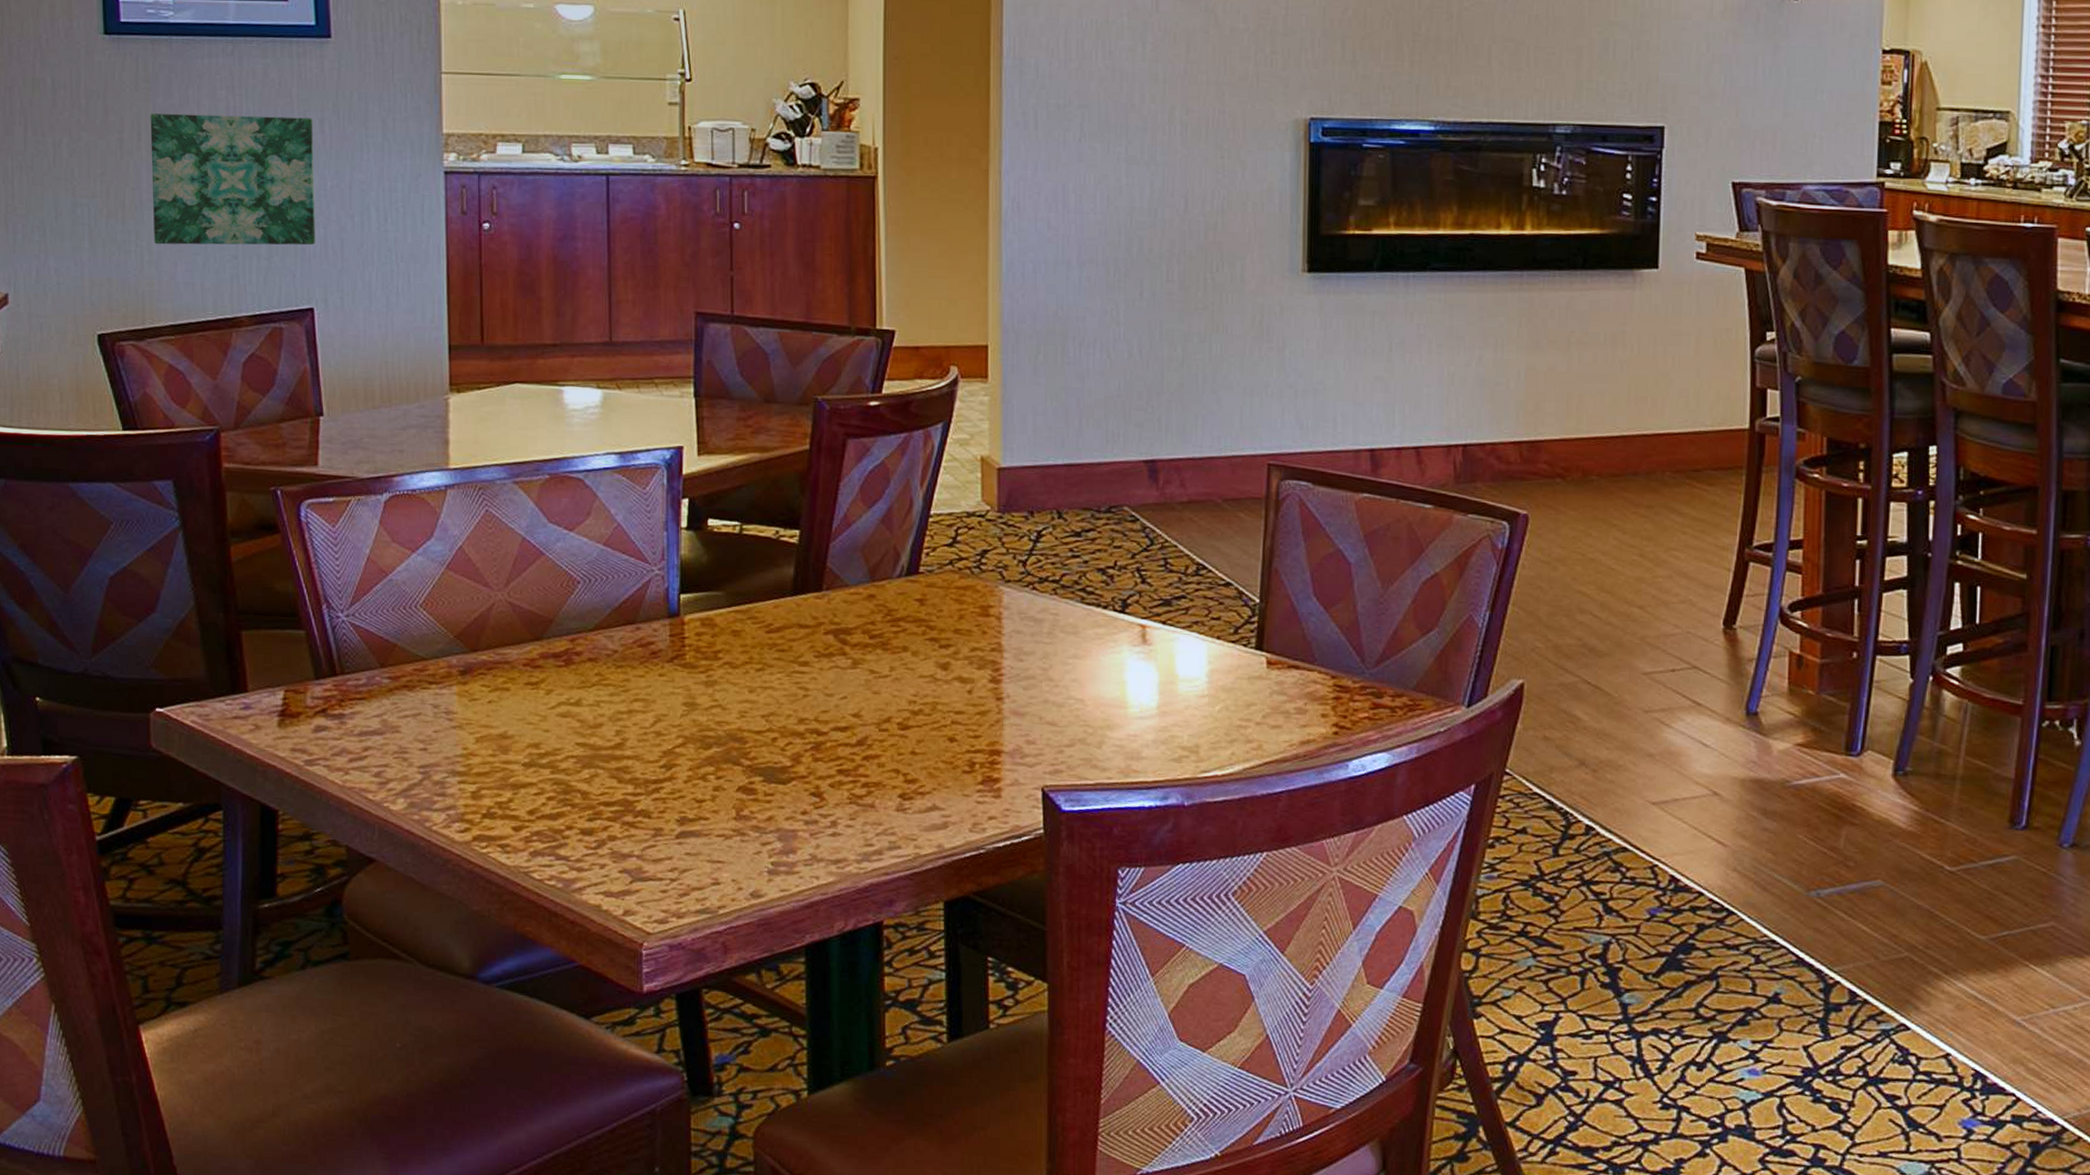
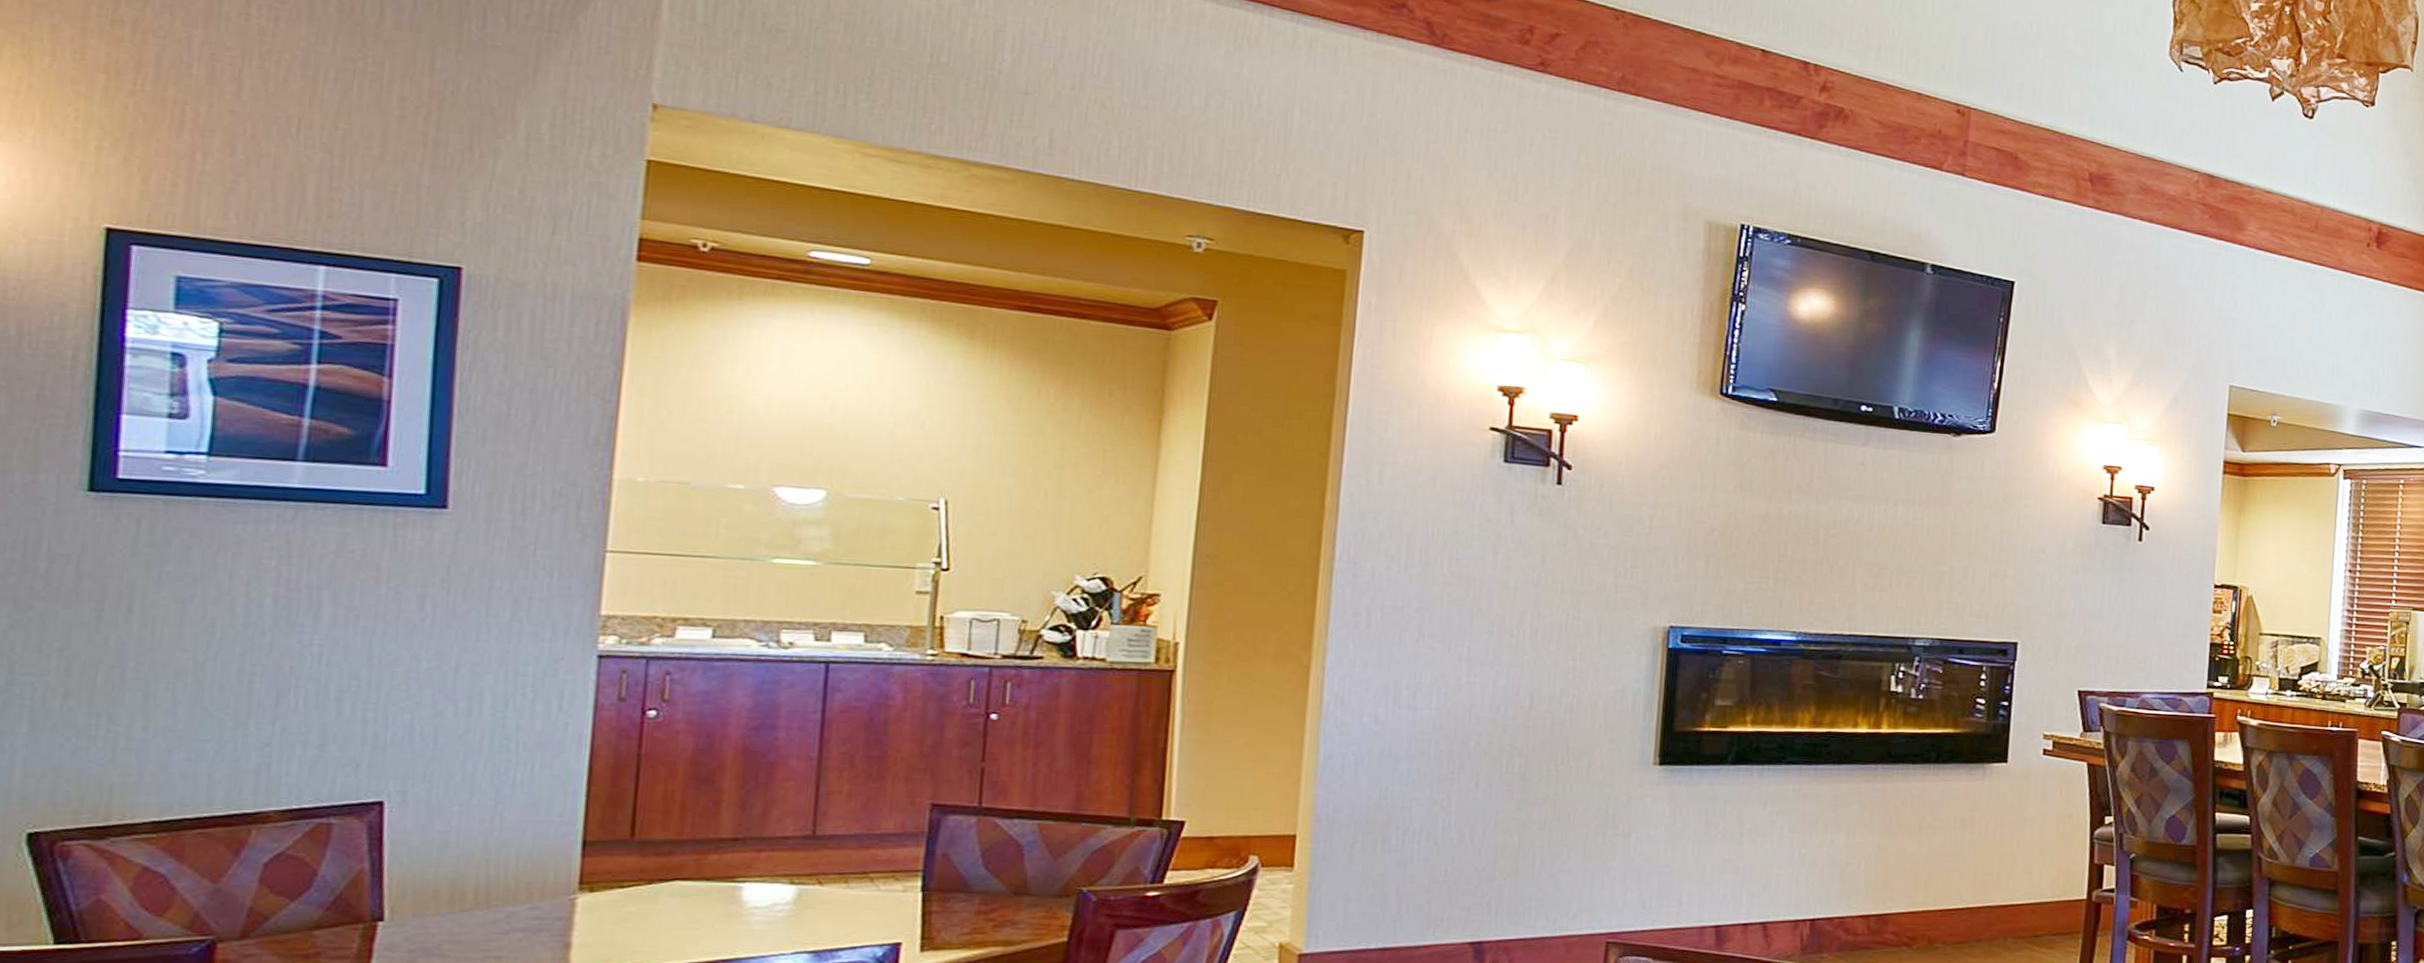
wall art: present [150,113,315,246] -> none [138,582,408,732]

